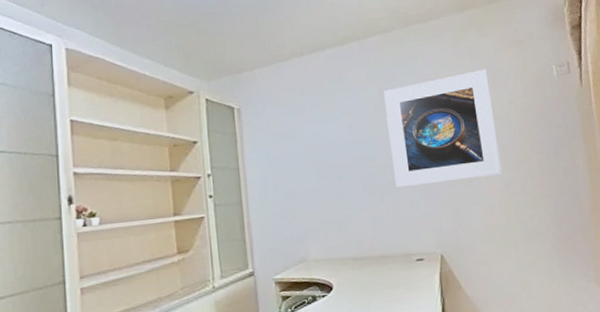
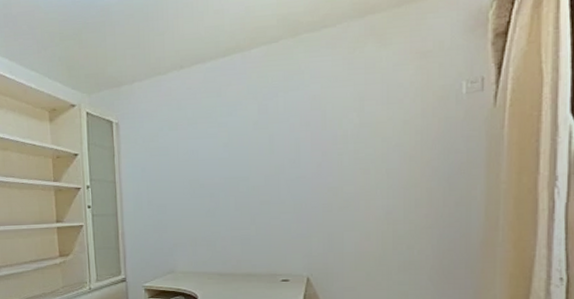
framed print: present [384,68,503,188] -> none [264,84,385,209]

